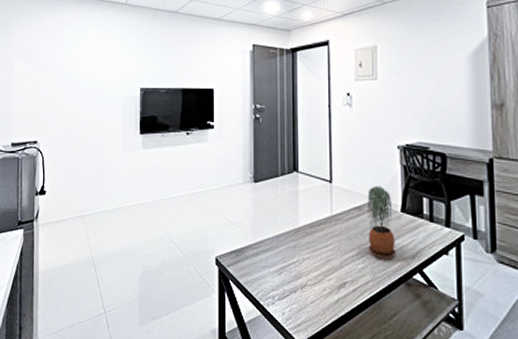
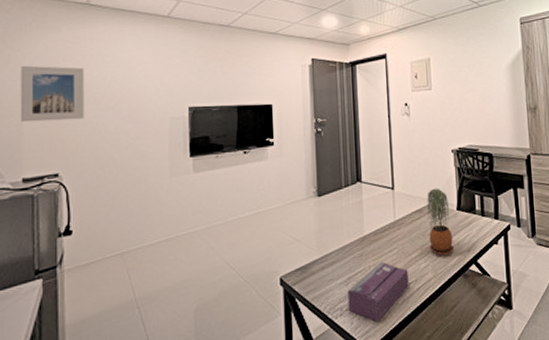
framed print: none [11,47,59,95] -> present [20,65,85,123]
tissue box: none [280,255,344,318] -> present [347,261,409,322]

